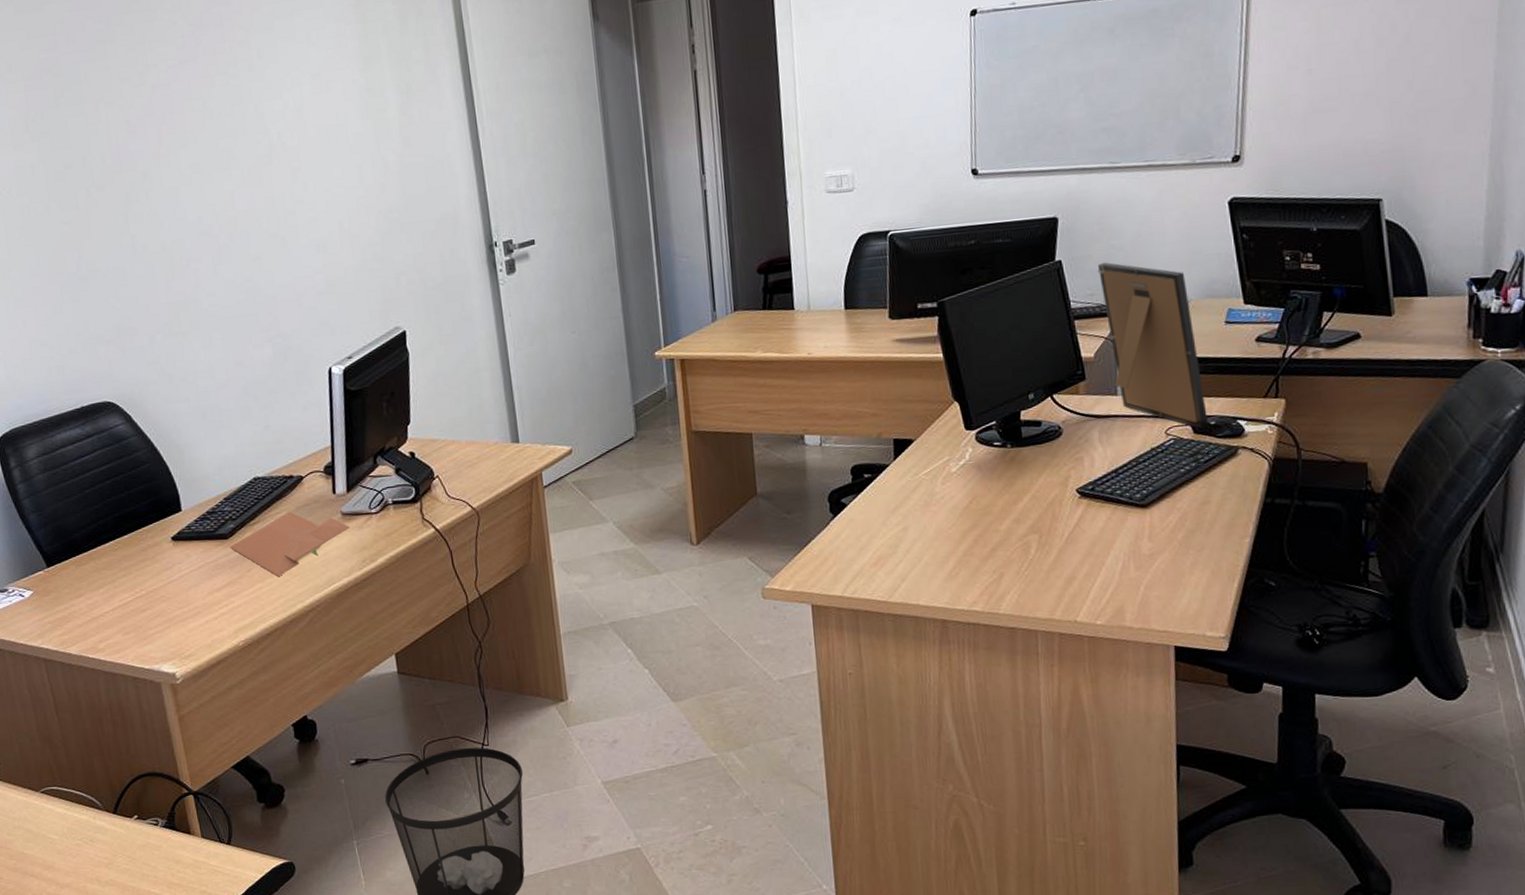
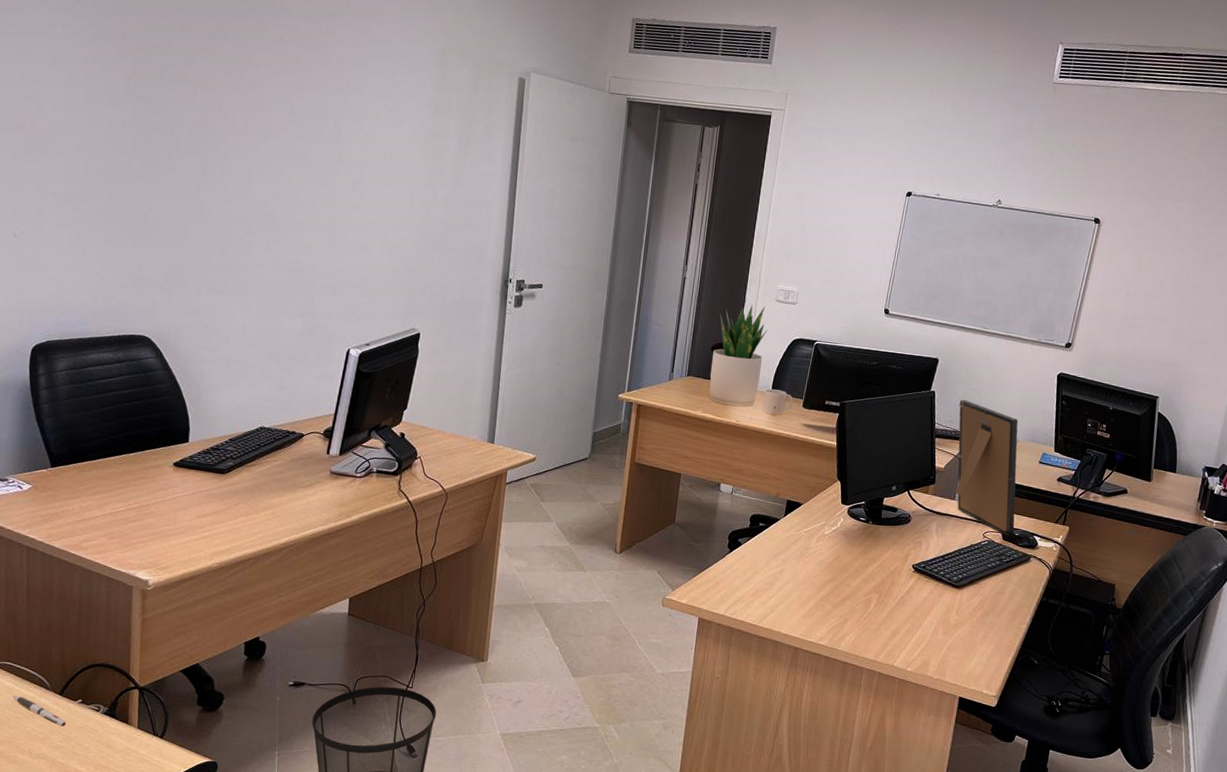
pen: none [67,821,128,848] -> present [13,695,67,727]
papers: present [229,511,350,576] -> none [224,461,335,514]
planter: none [758,203,827,338] -> present [709,304,767,407]
mug: none [836,303,876,337] -> present [762,388,793,416]

